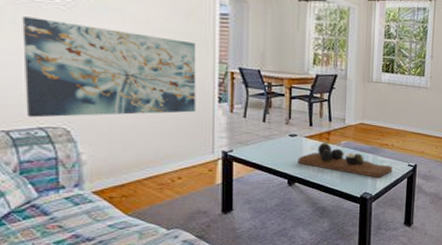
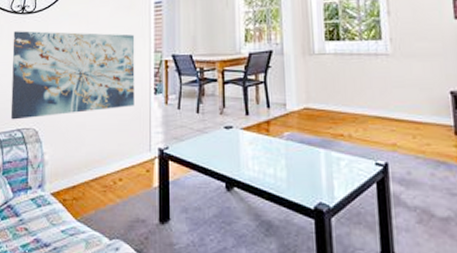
decorative tray: present [298,142,393,179] -> none [235,134,354,183]

